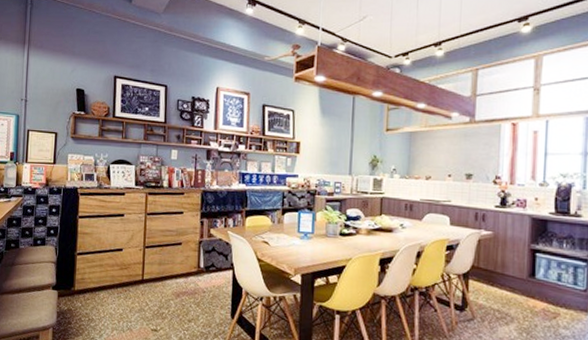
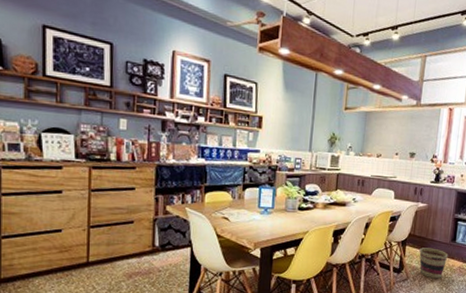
basket: none [487,282,527,322] -> present [419,247,449,279]

